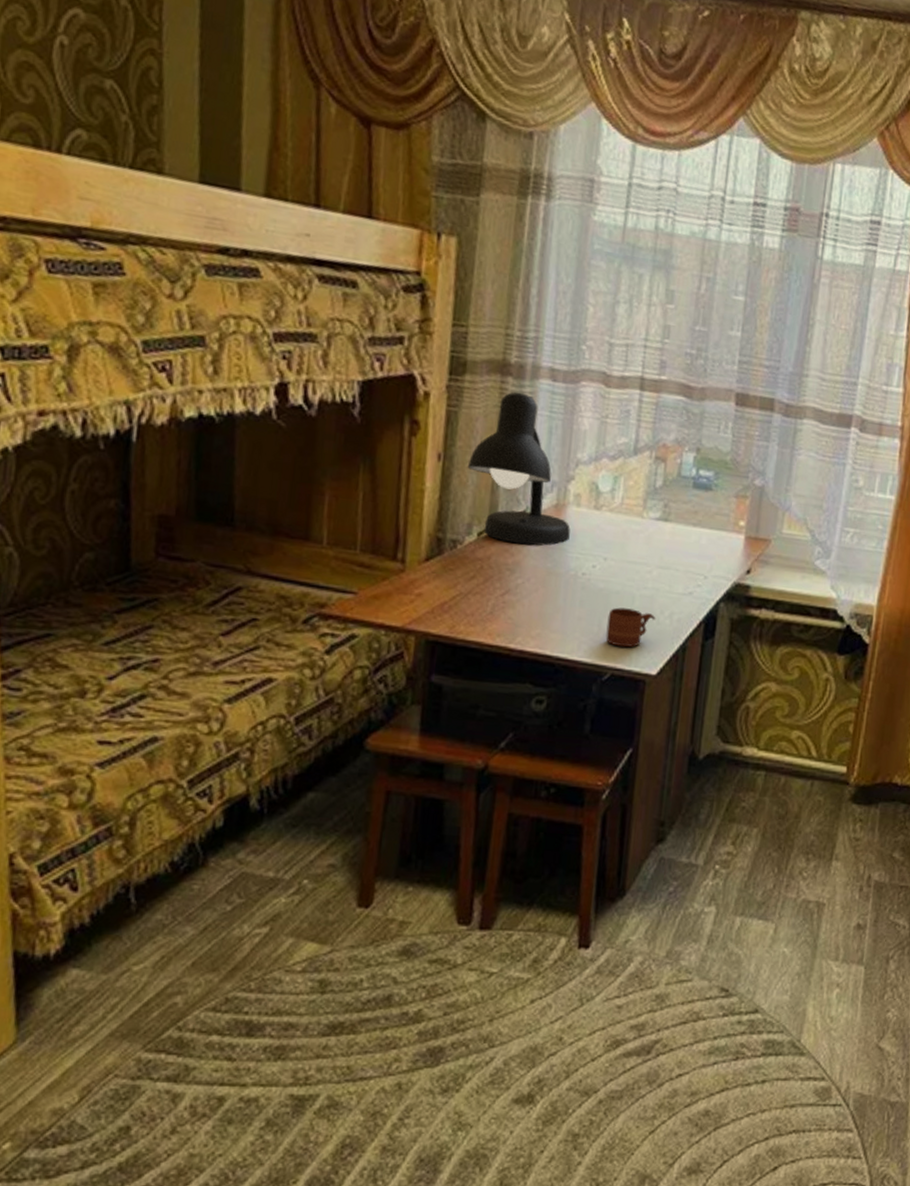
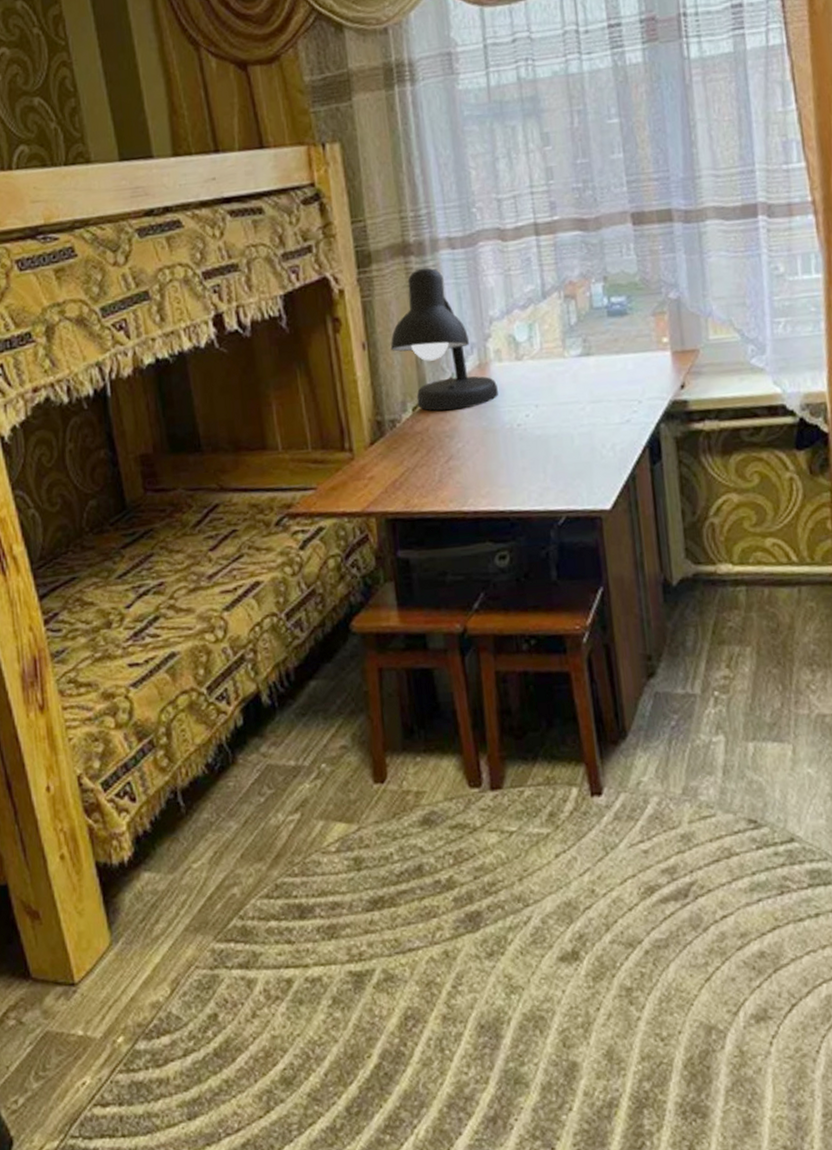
mug: present [605,607,656,648] -> none [551,448,599,489]

